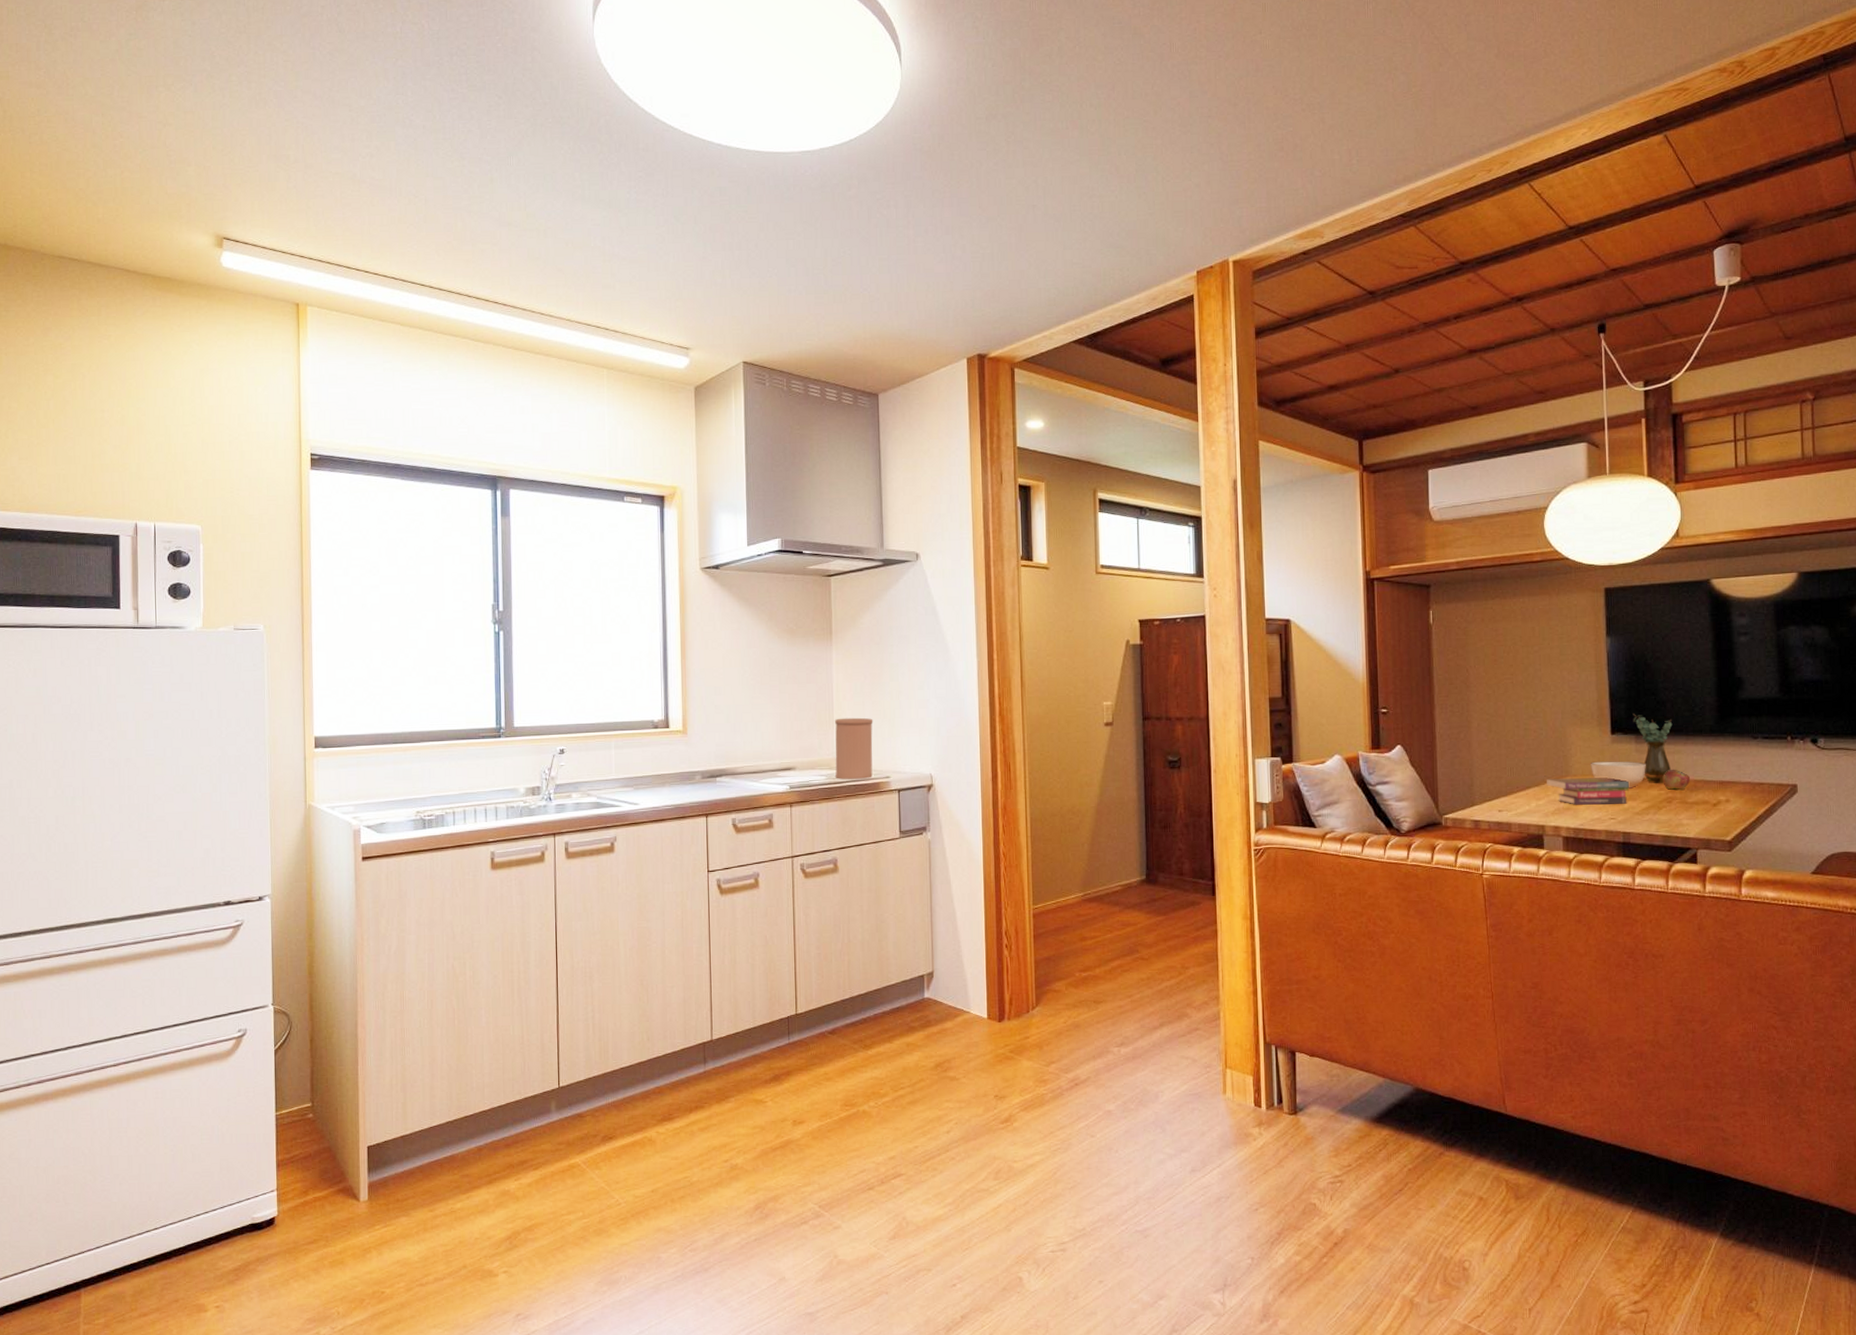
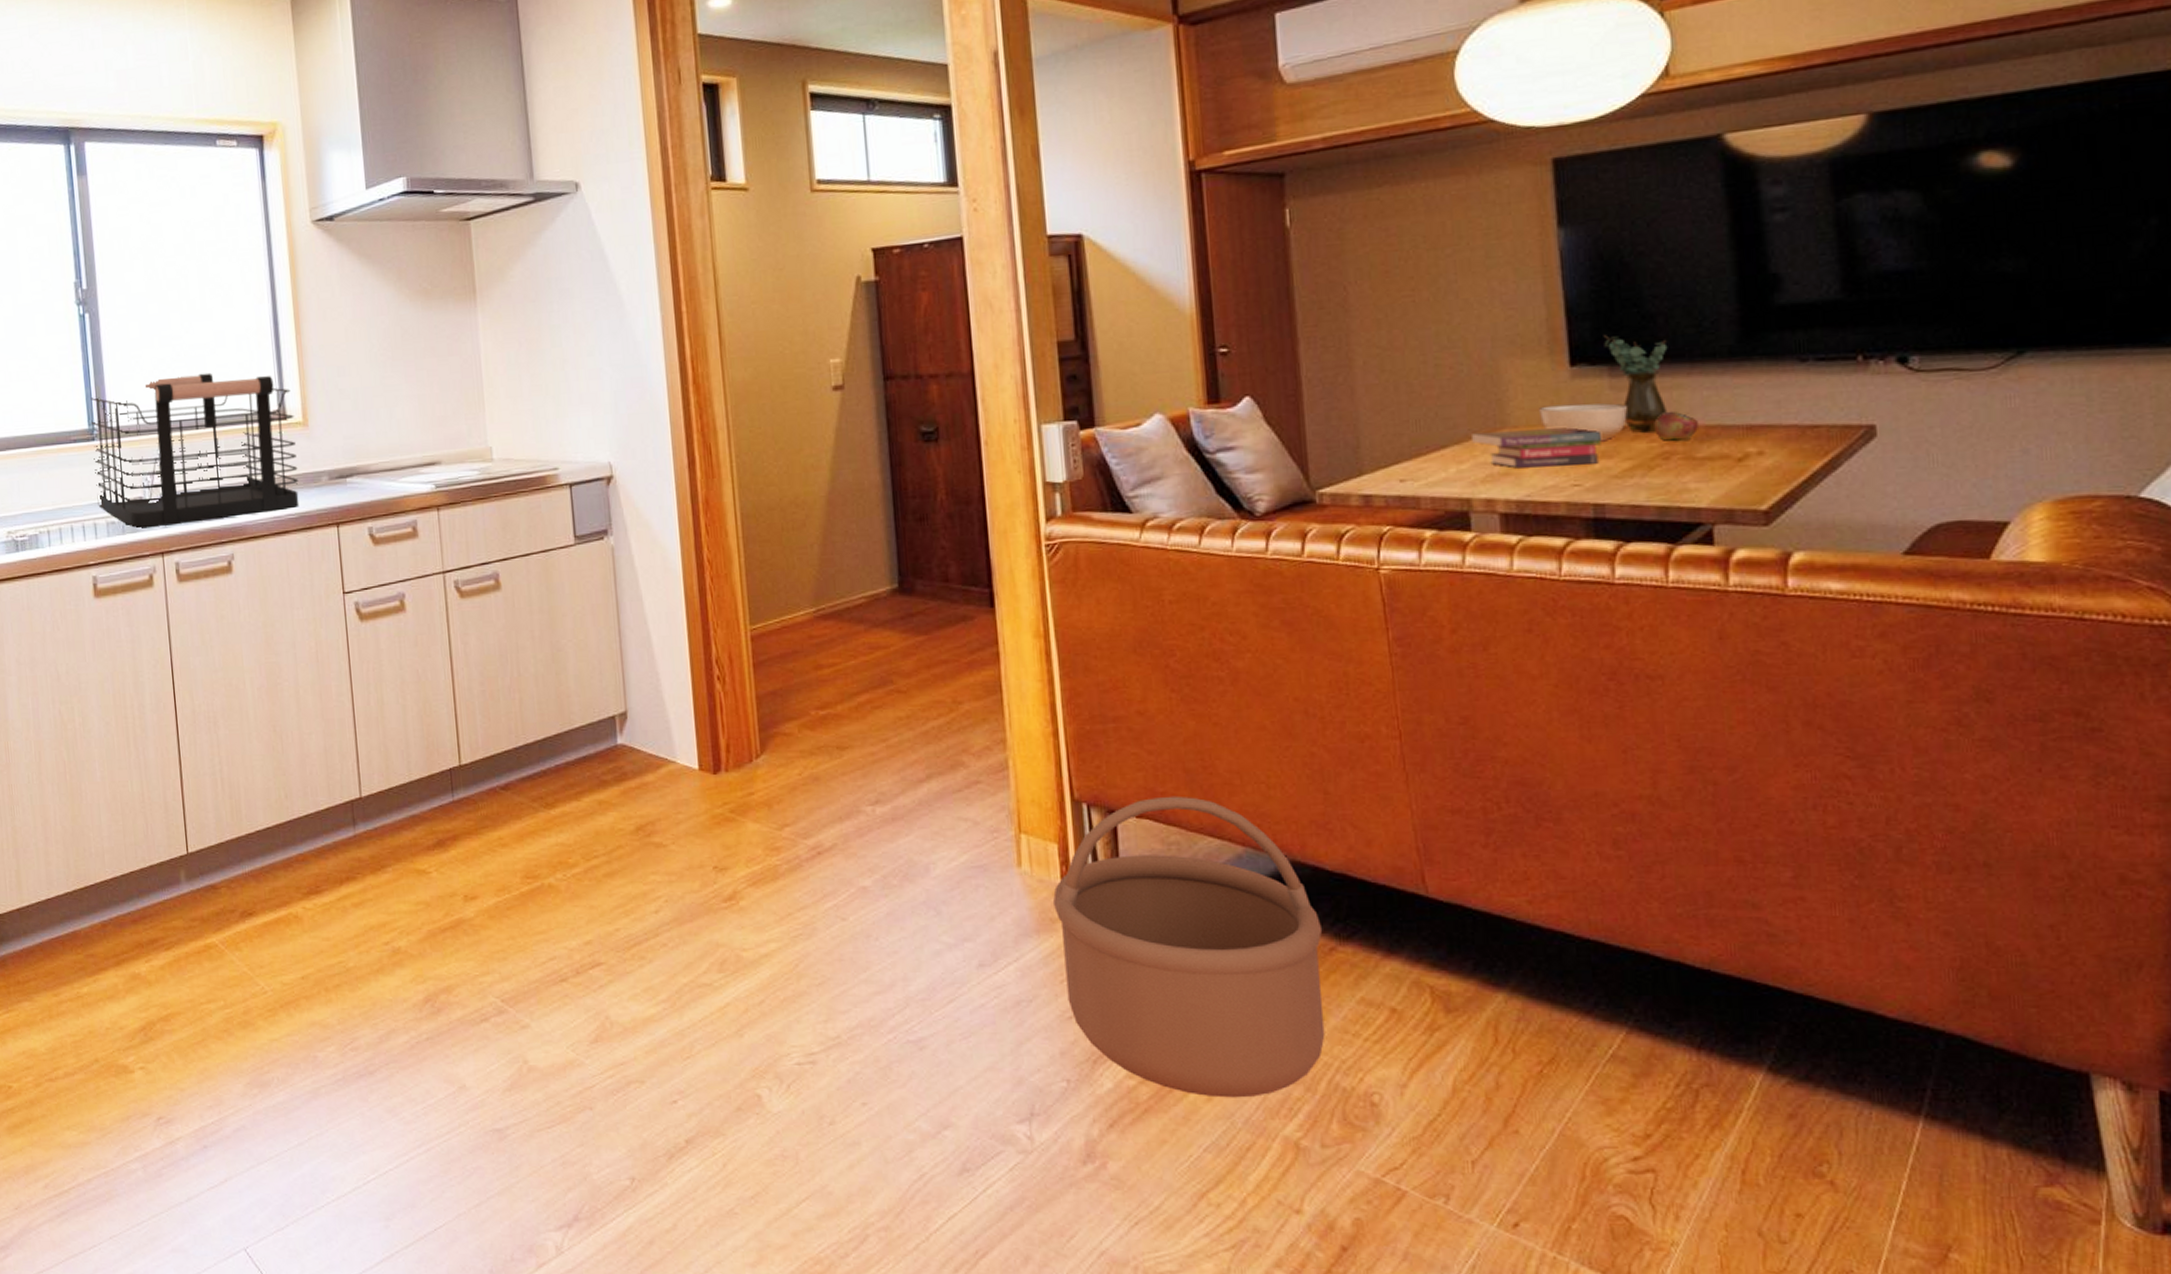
dish rack: none [498,686,676,813] -> present [90,372,300,528]
canister: present [834,717,873,780] -> none [485,395,537,475]
basket: none [1247,1040,1435,1268] -> present [1052,796,1325,1098]

